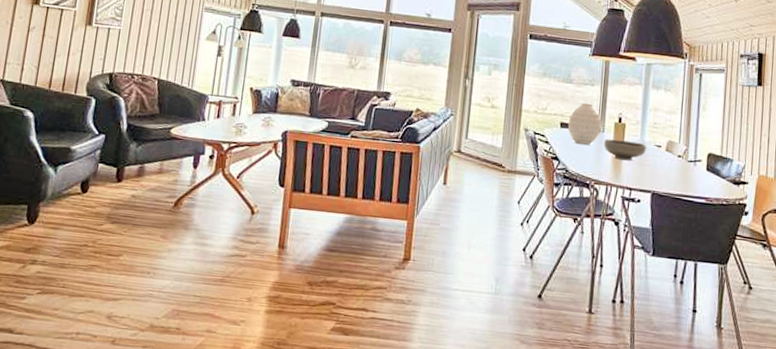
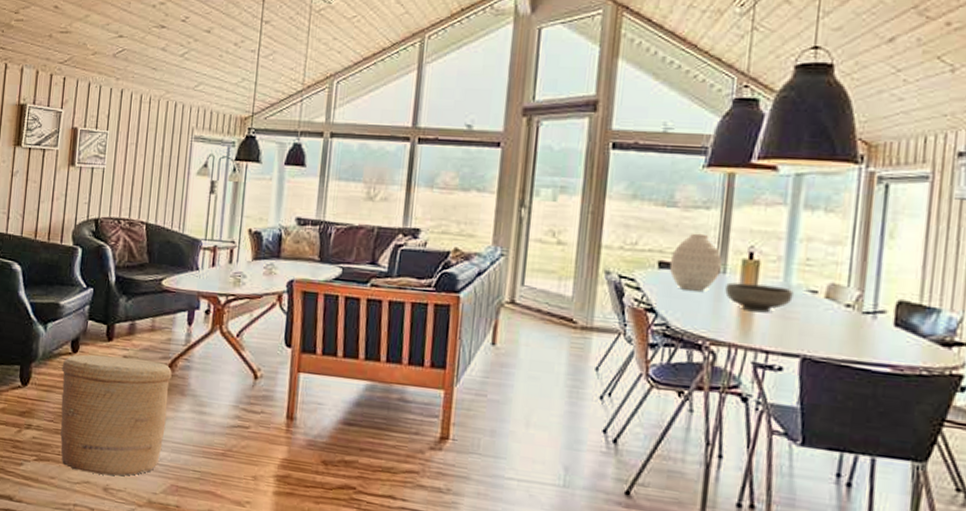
basket: none [65,194,177,305] -> present [59,354,172,476]

